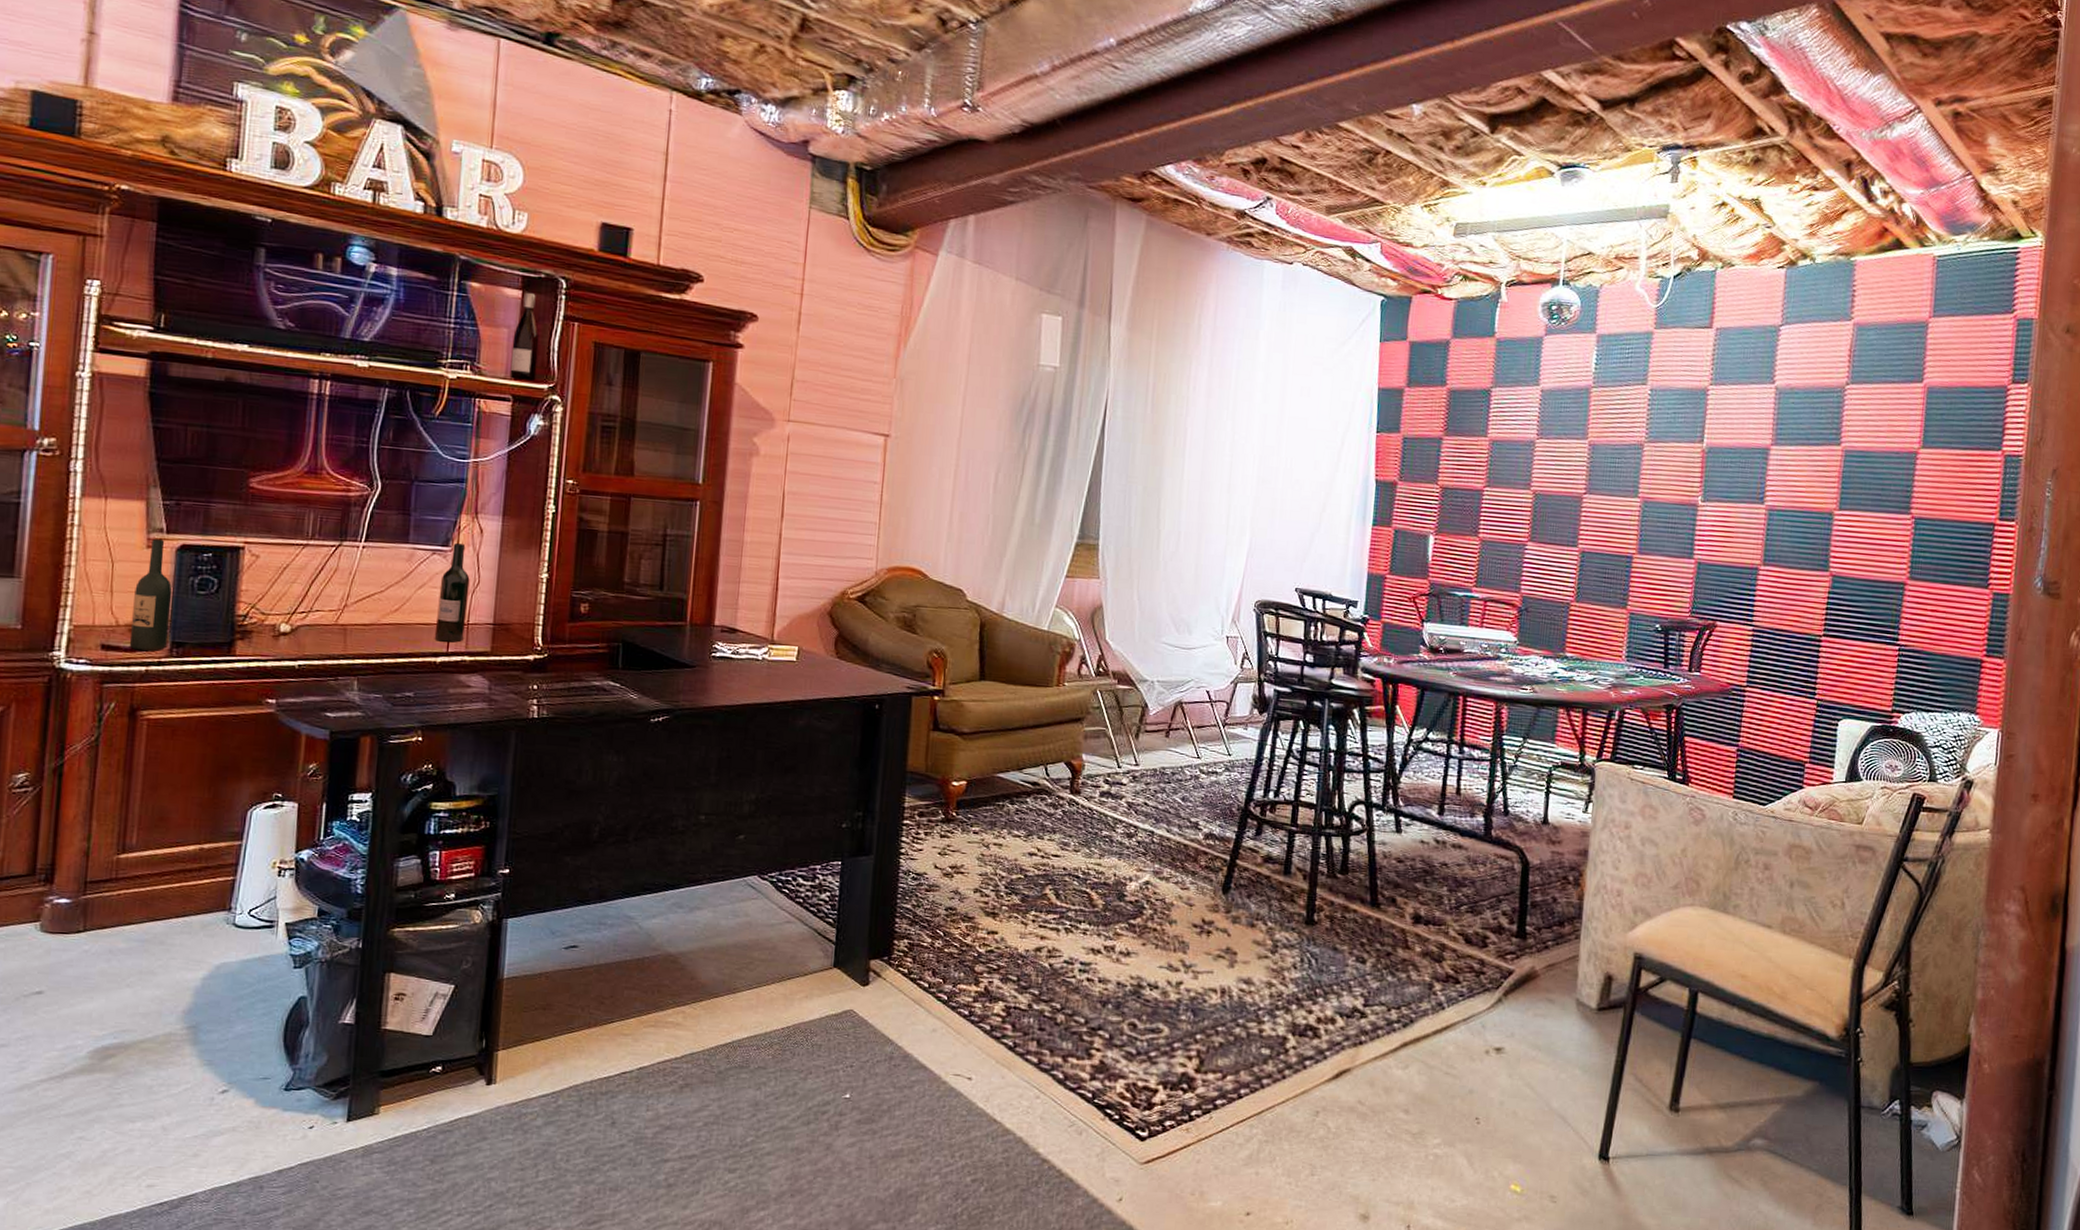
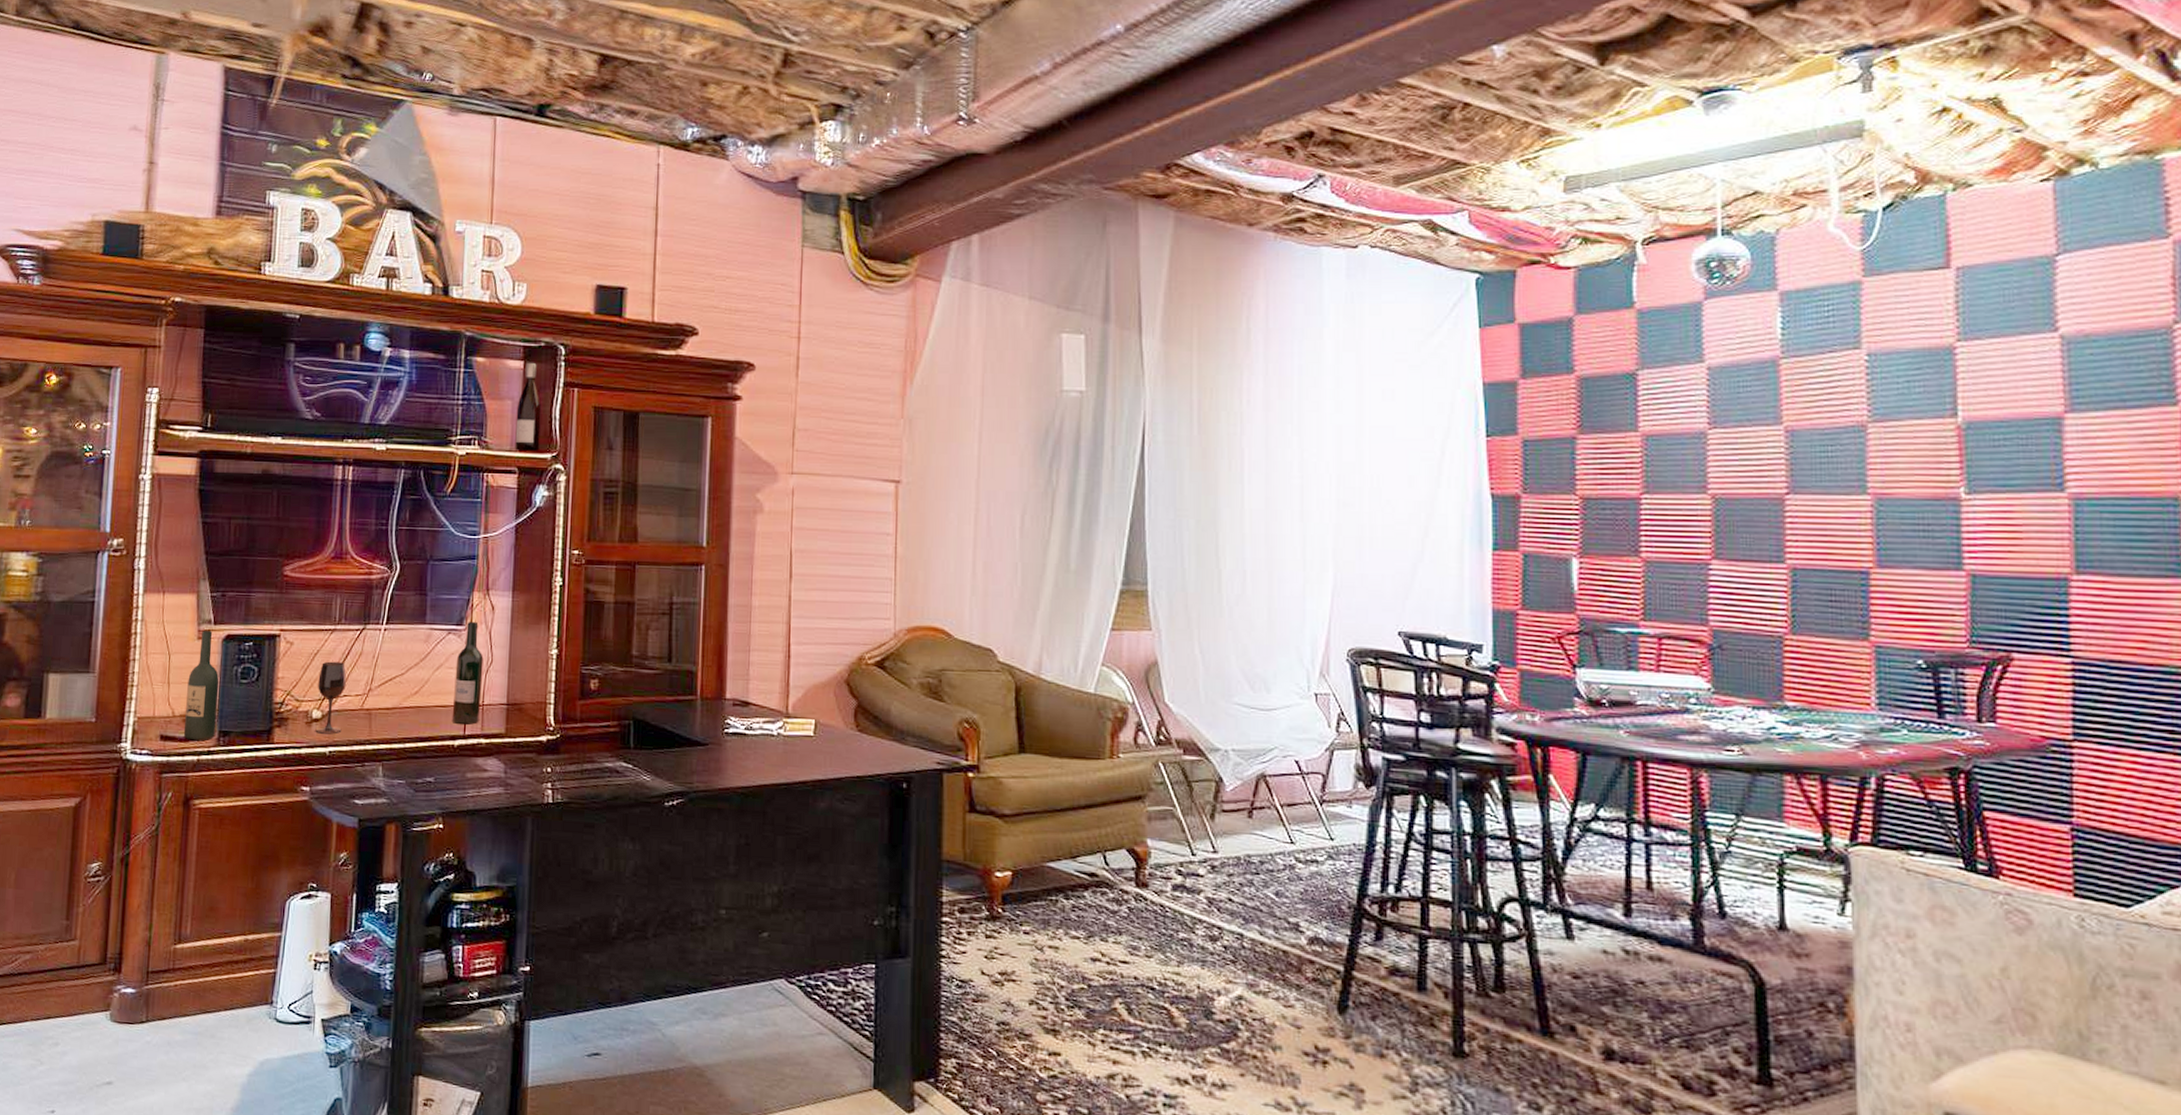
wine glass: none [283,576,319,649] -> present [315,661,346,735]

